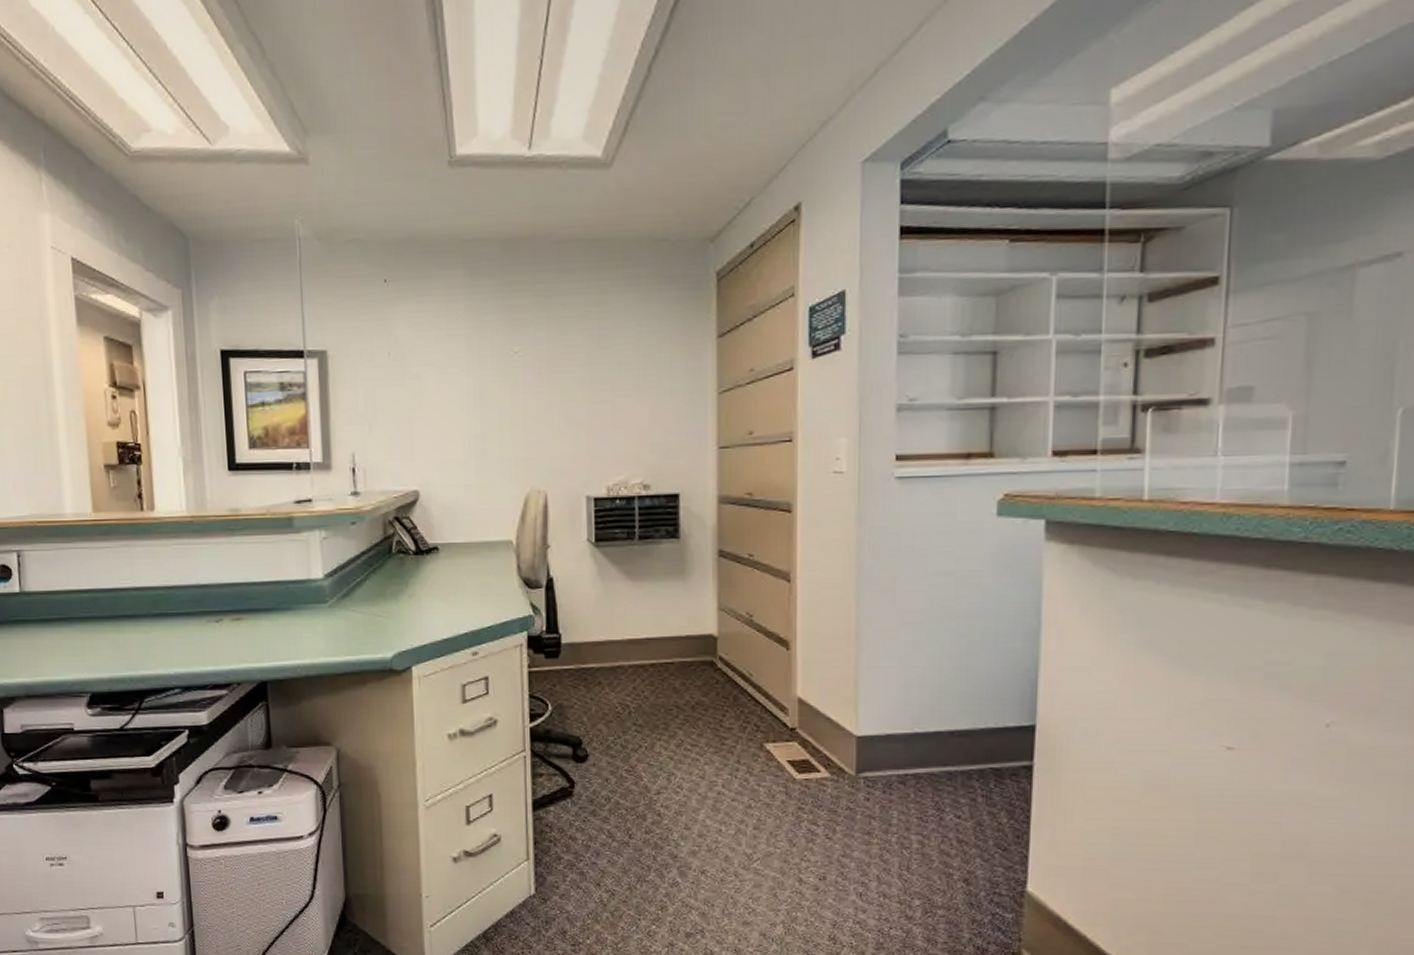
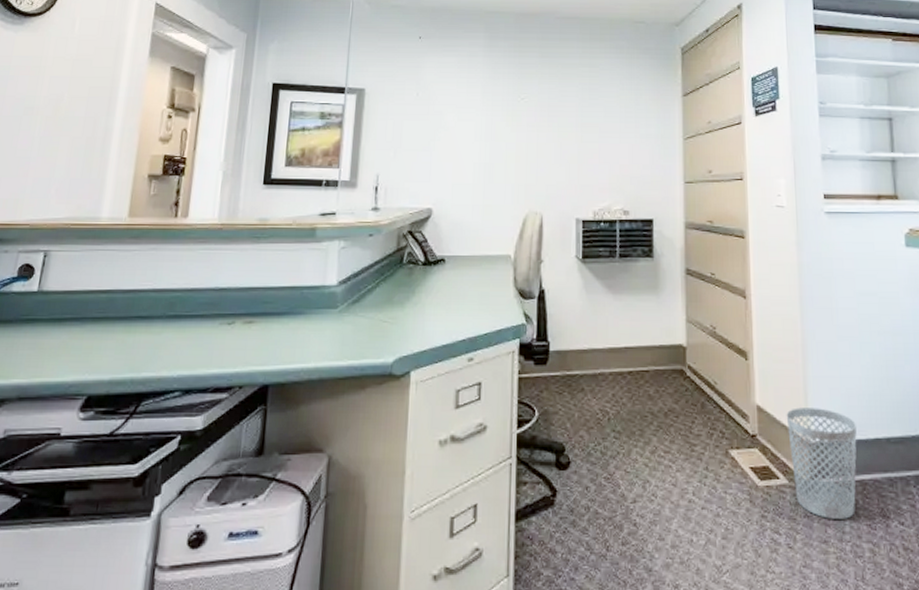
wastebasket: none [832,700,914,812] -> present [786,407,857,519]

